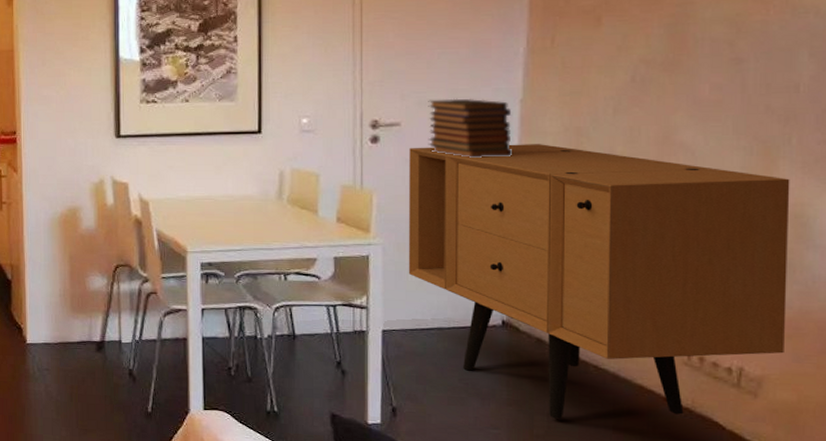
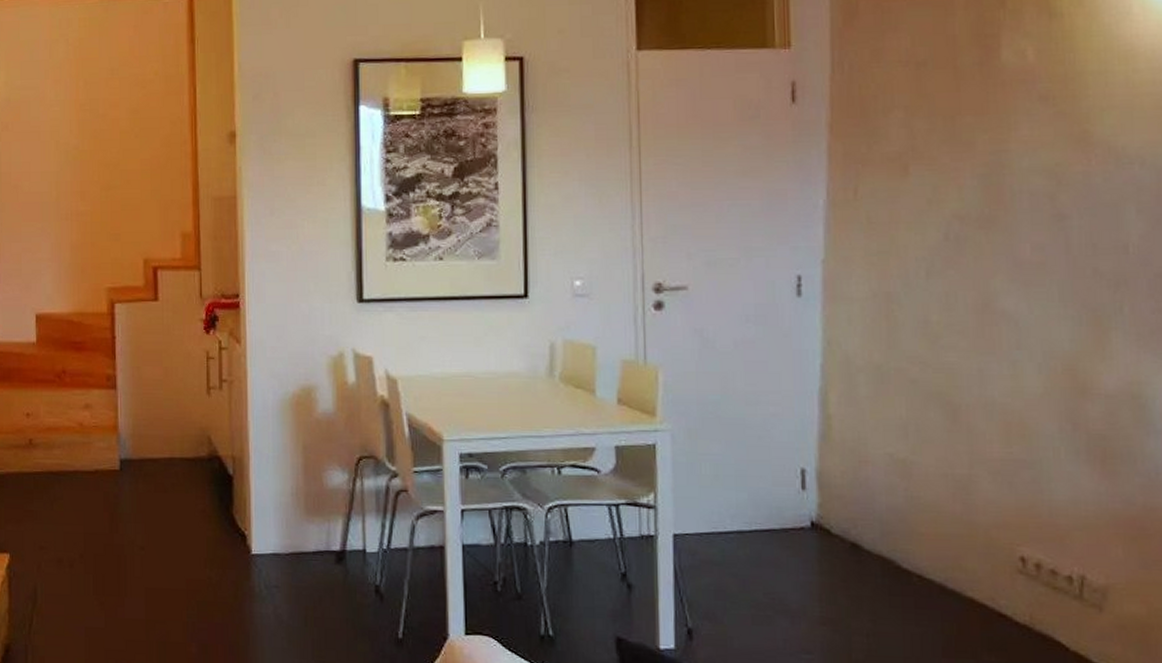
sideboard: present [408,144,790,419] -> none [698,312,1129,640]
book stack: present [428,98,513,158] -> none [718,258,816,328]

